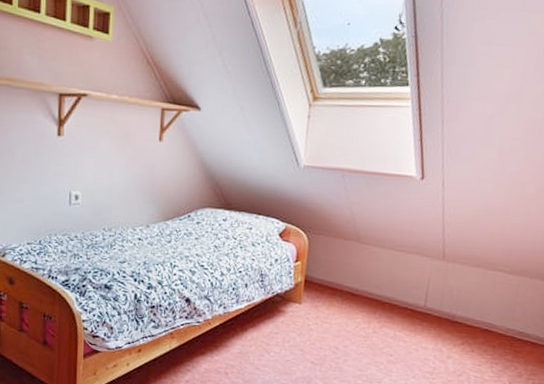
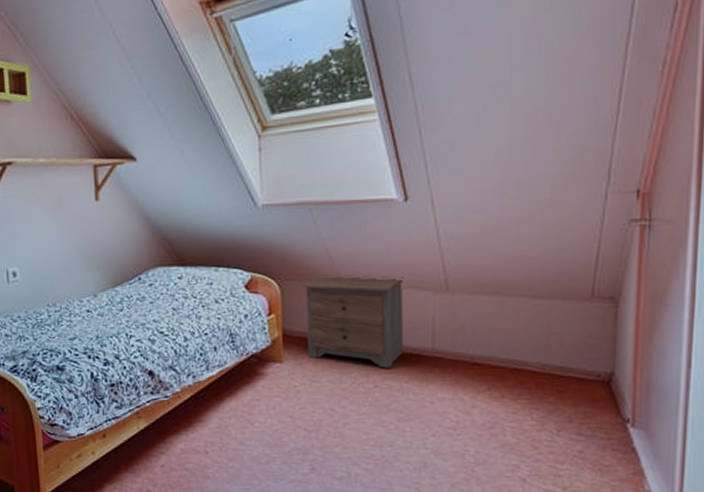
nightstand: none [323,233,411,318] -> present [301,274,404,368]

